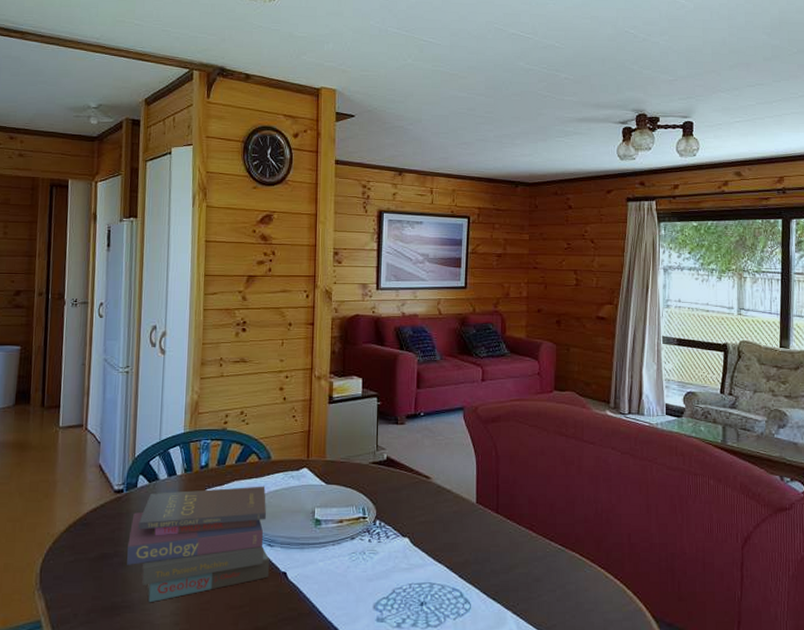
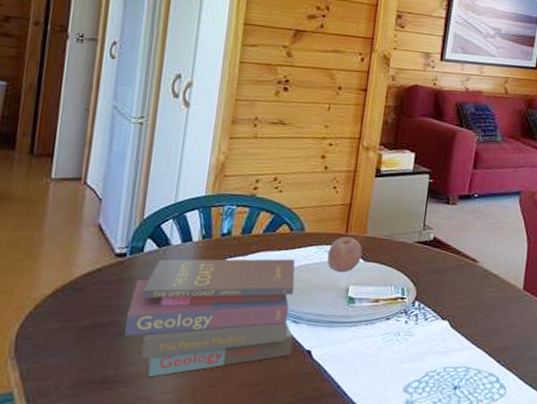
fruit: none [293,461,324,497] -> present [327,236,363,273]

